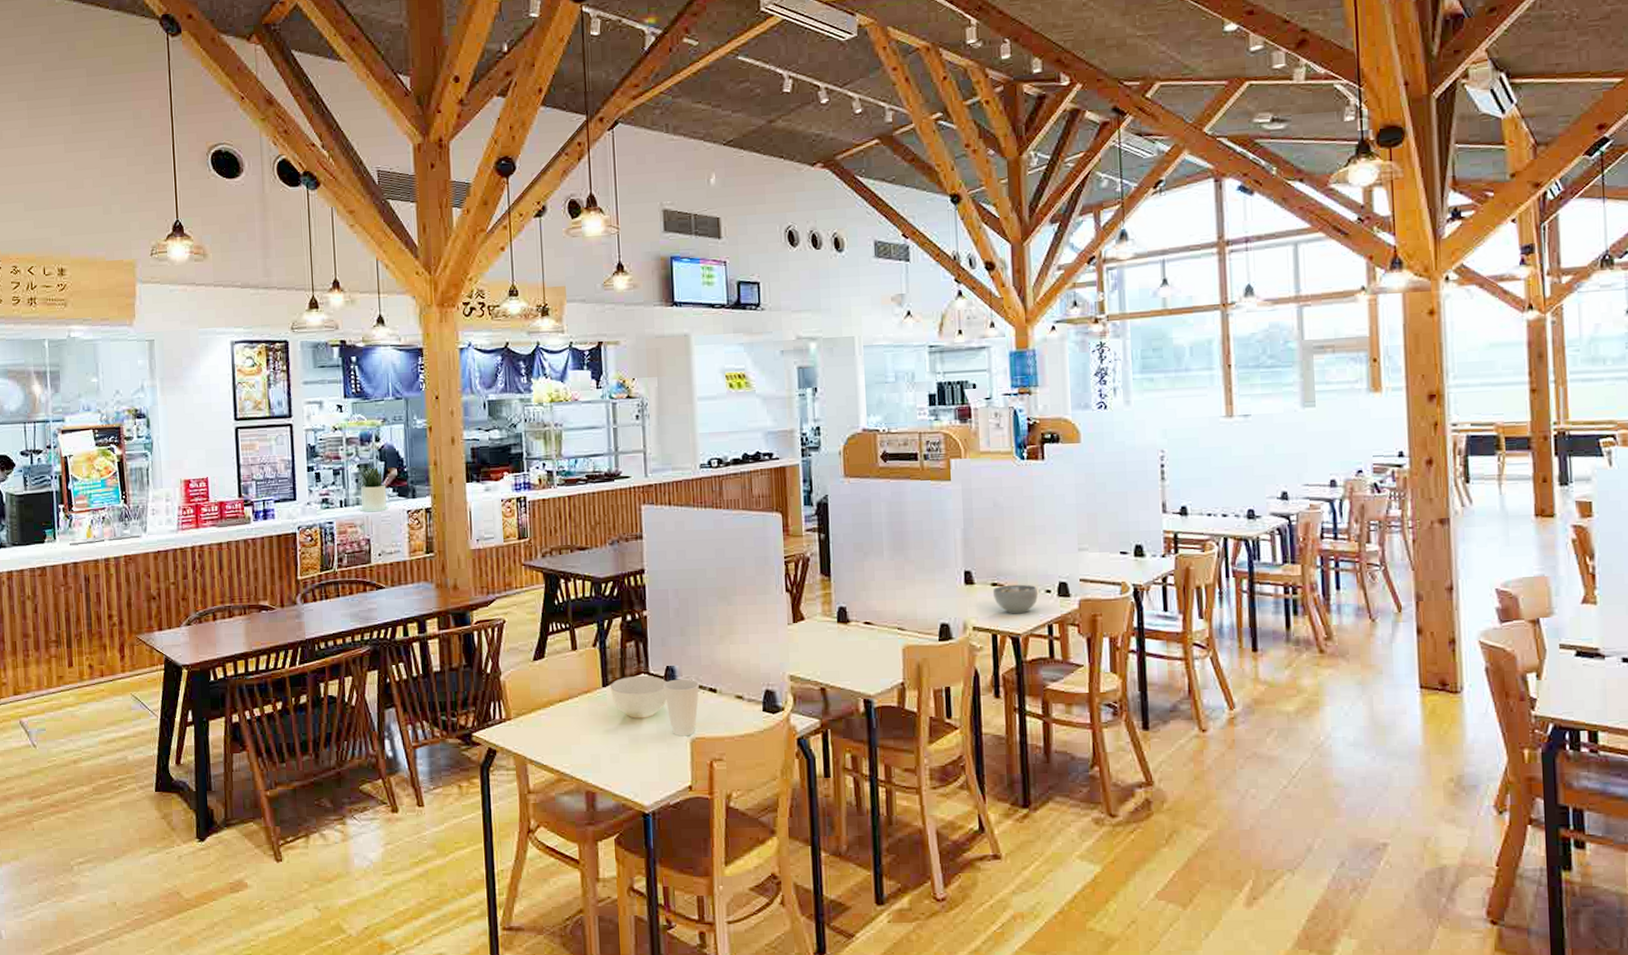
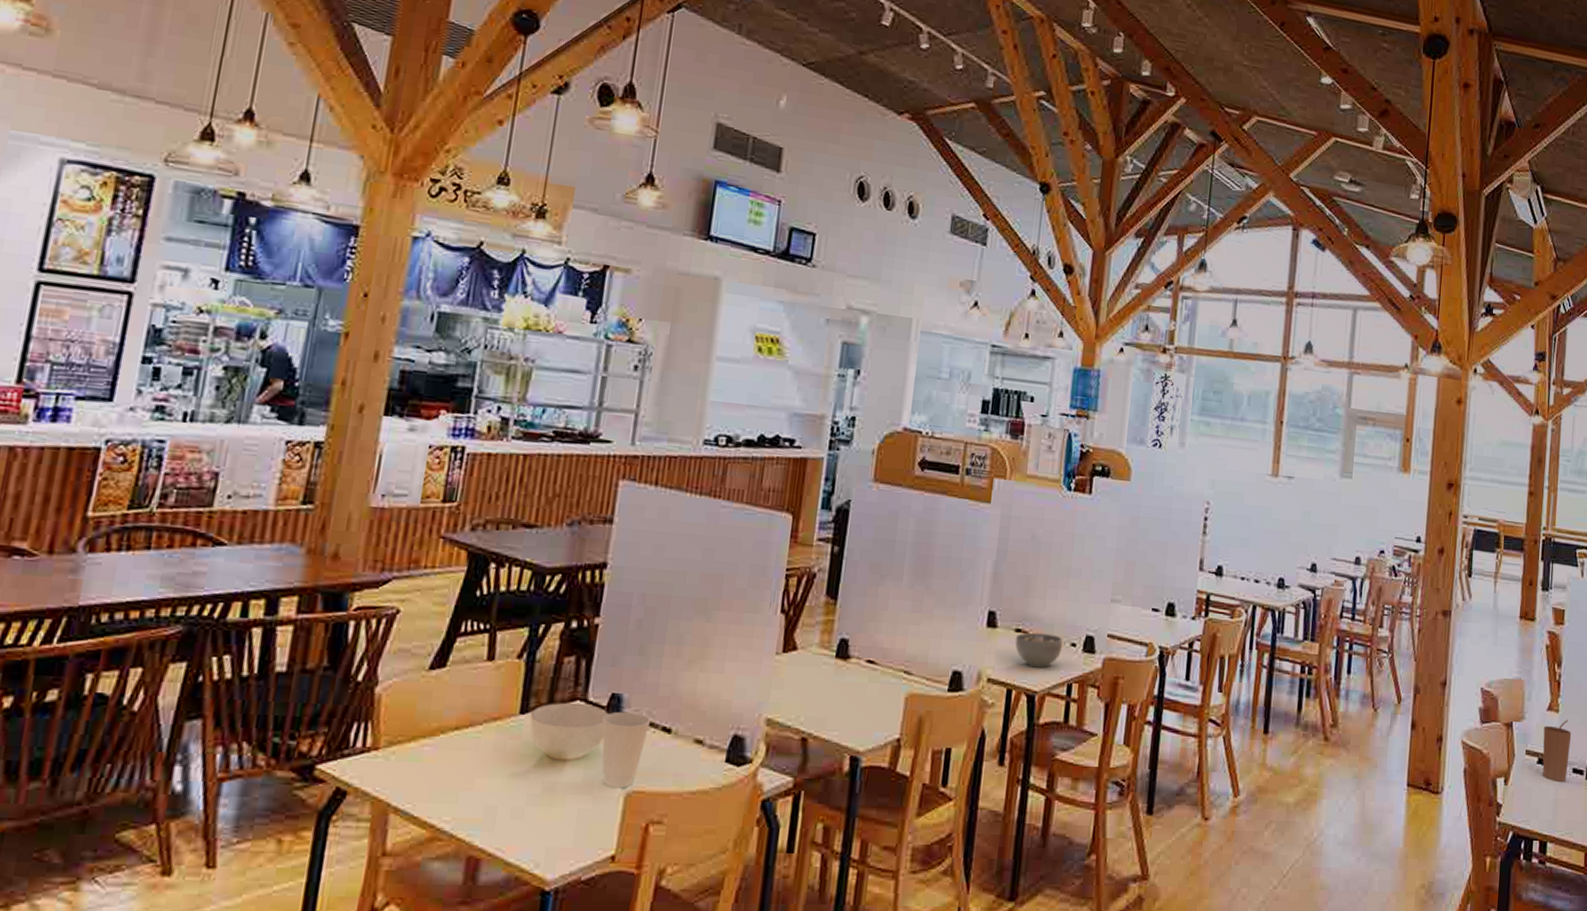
planter: present [359,467,390,513] -> none [211,371,262,437]
cup: none [1579,610,1617,672] -> present [1542,720,1572,782]

